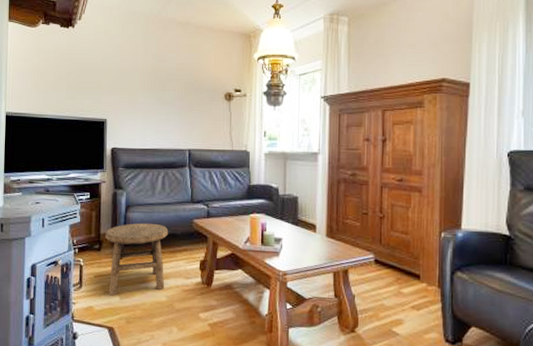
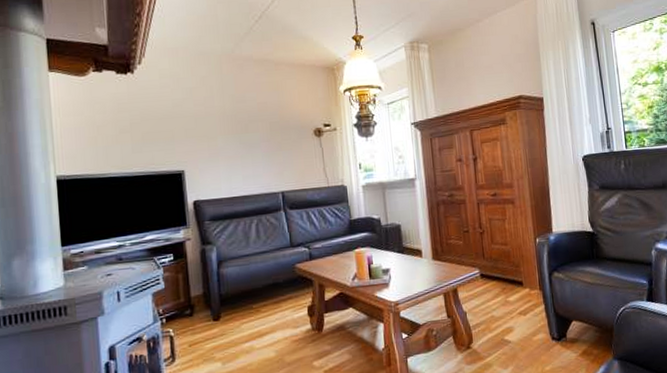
stool: present [105,223,169,296] -> none [196,275,272,364]

